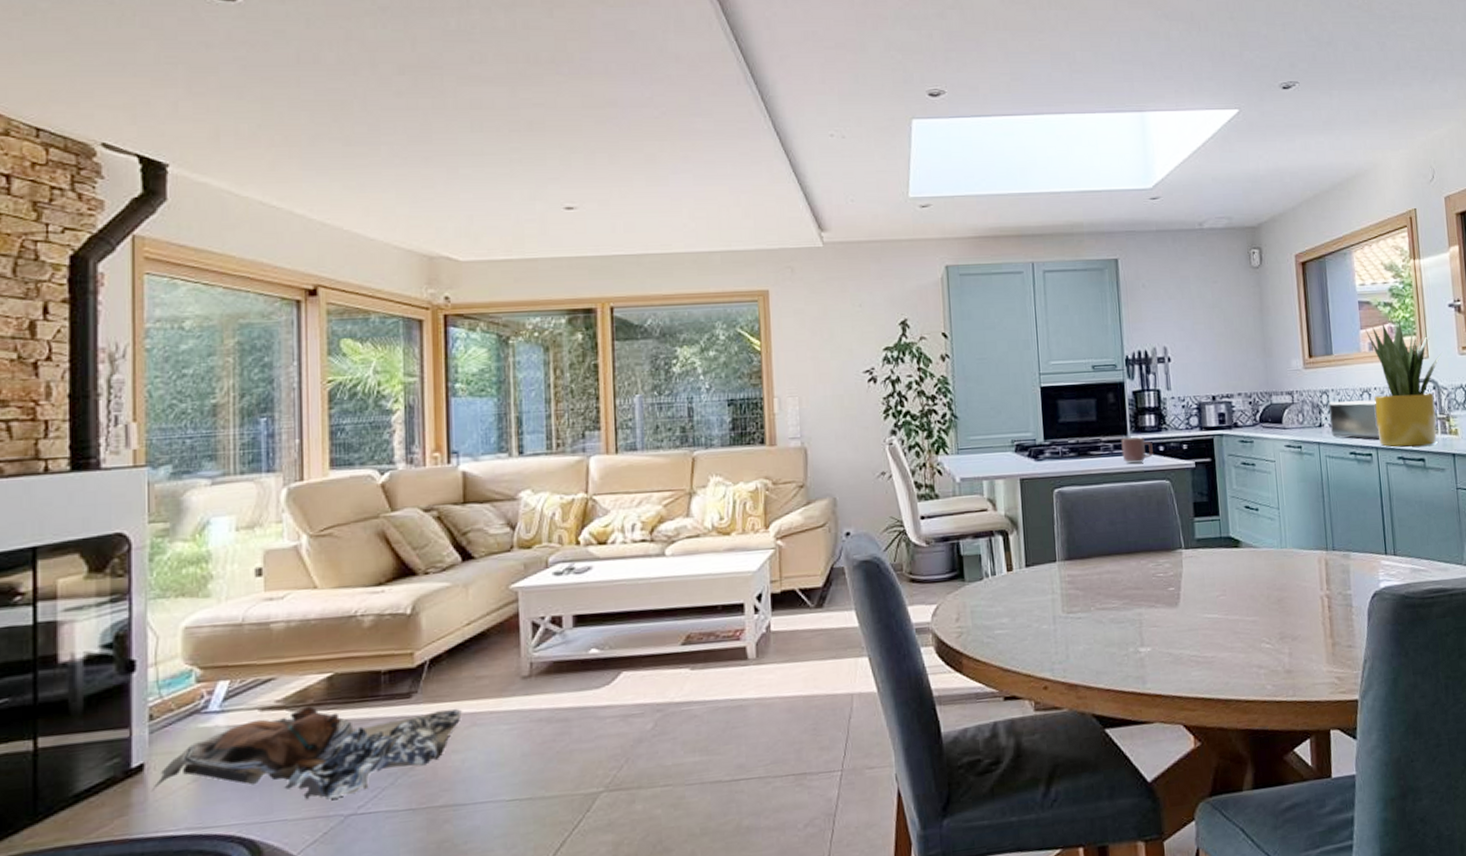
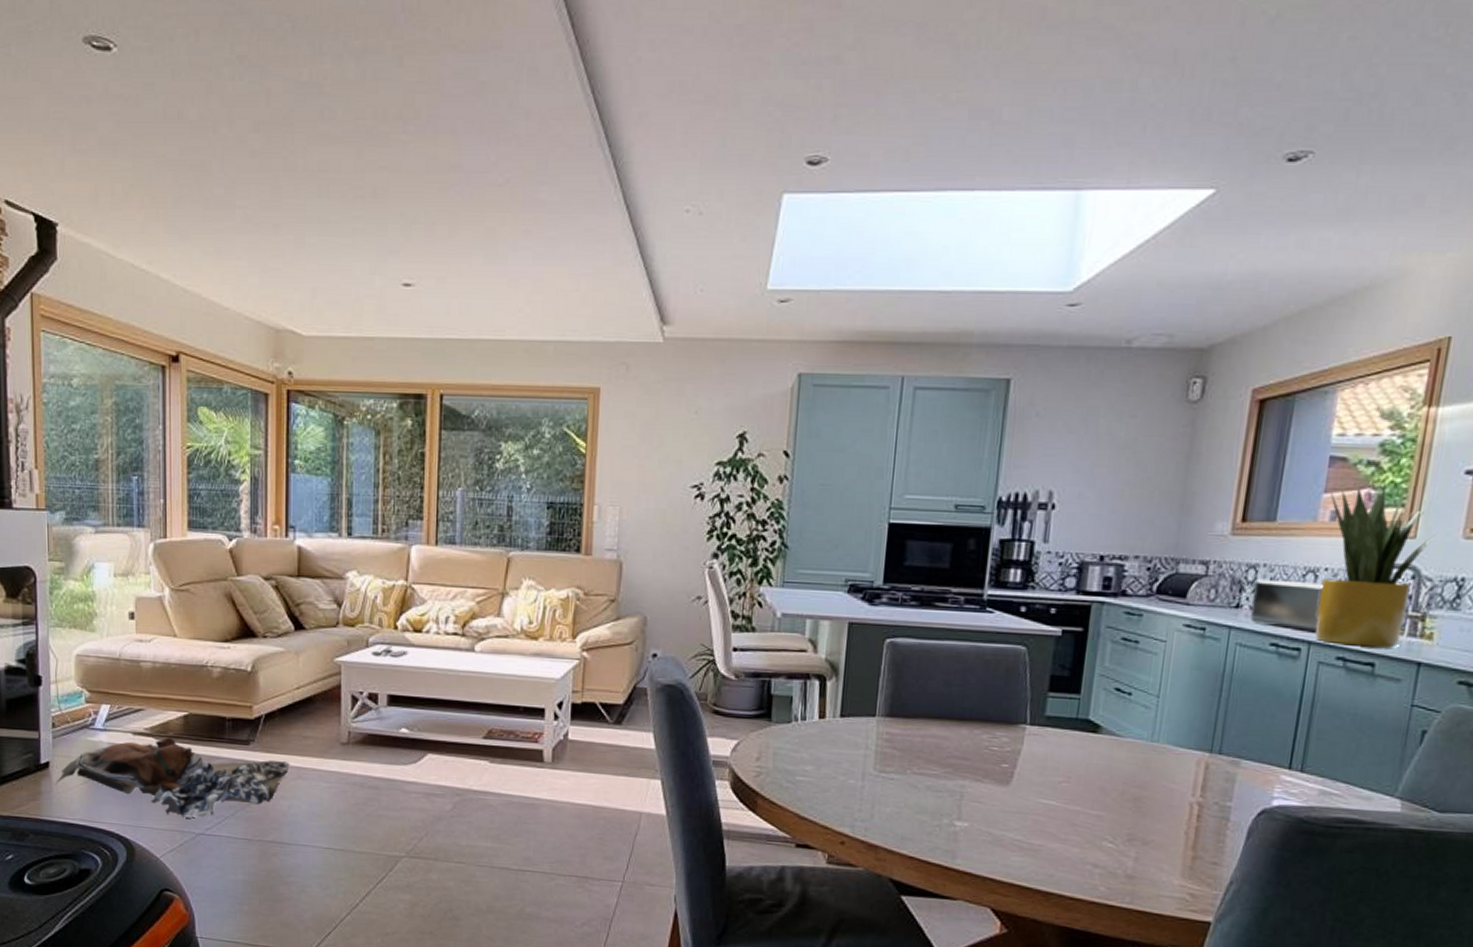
mug: present [1121,437,1153,464] -> none [973,592,1013,623]

